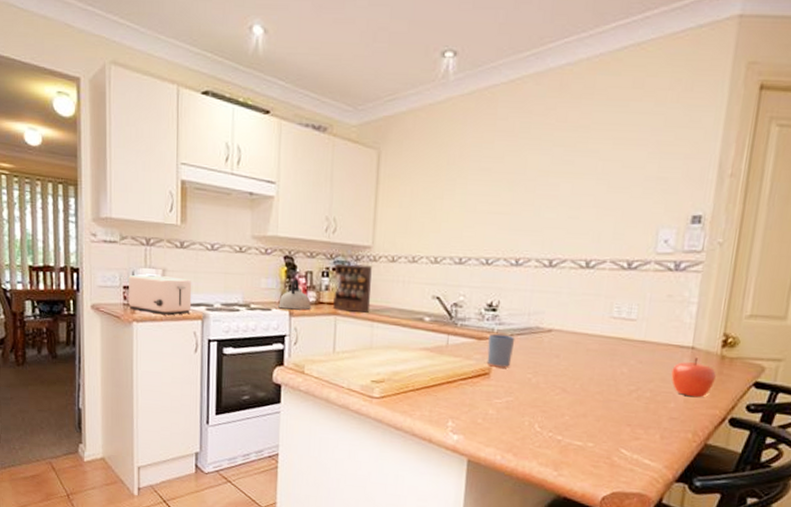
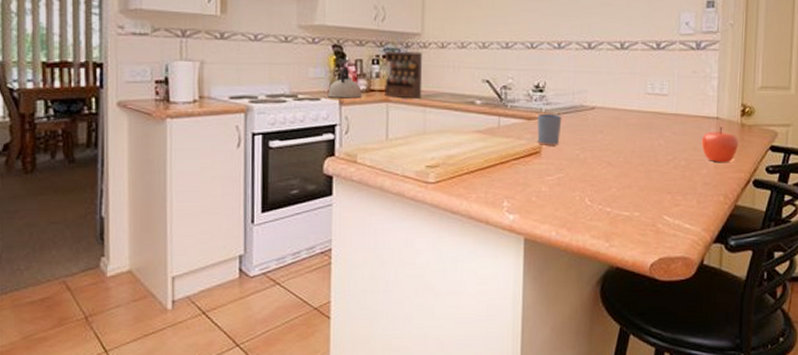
toaster: present [128,274,192,316] -> none [161,68,234,110]

